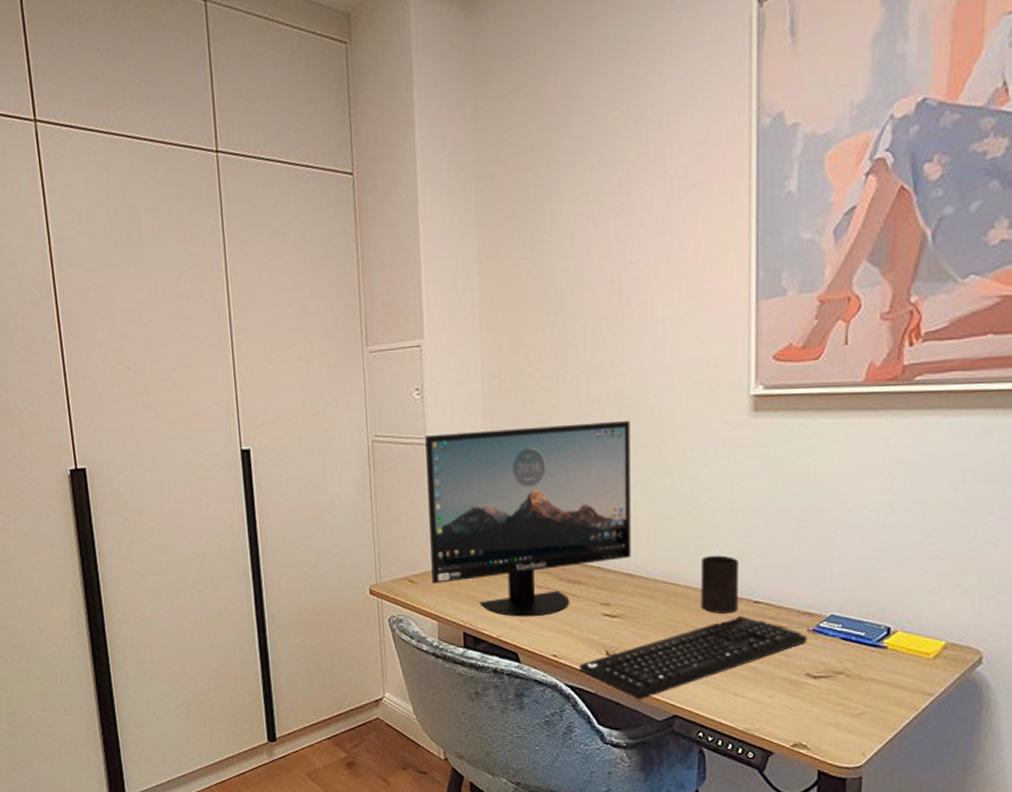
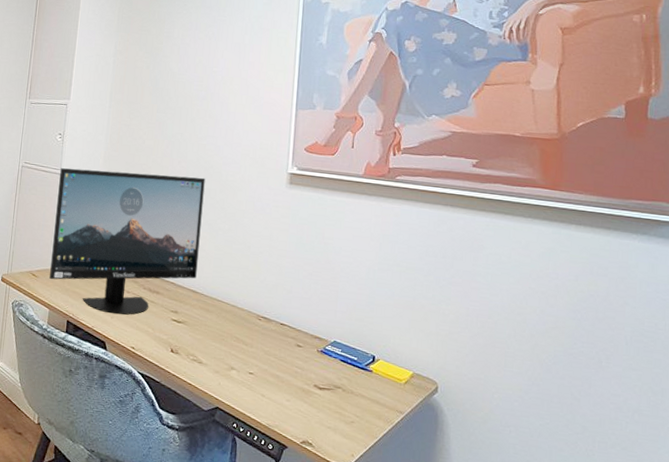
keyboard: present [579,615,808,701] -> none [150,333,317,392]
cup: present [701,555,738,614] -> none [243,284,272,331]

